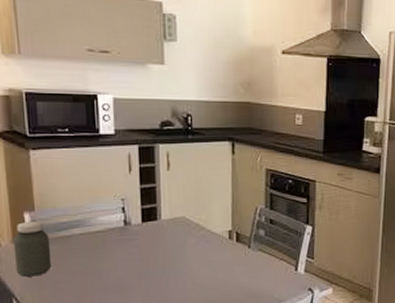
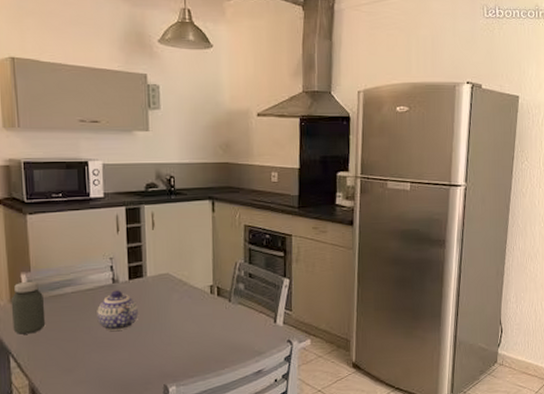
teapot: none [107,233,152,275] -> present [97,290,138,331]

